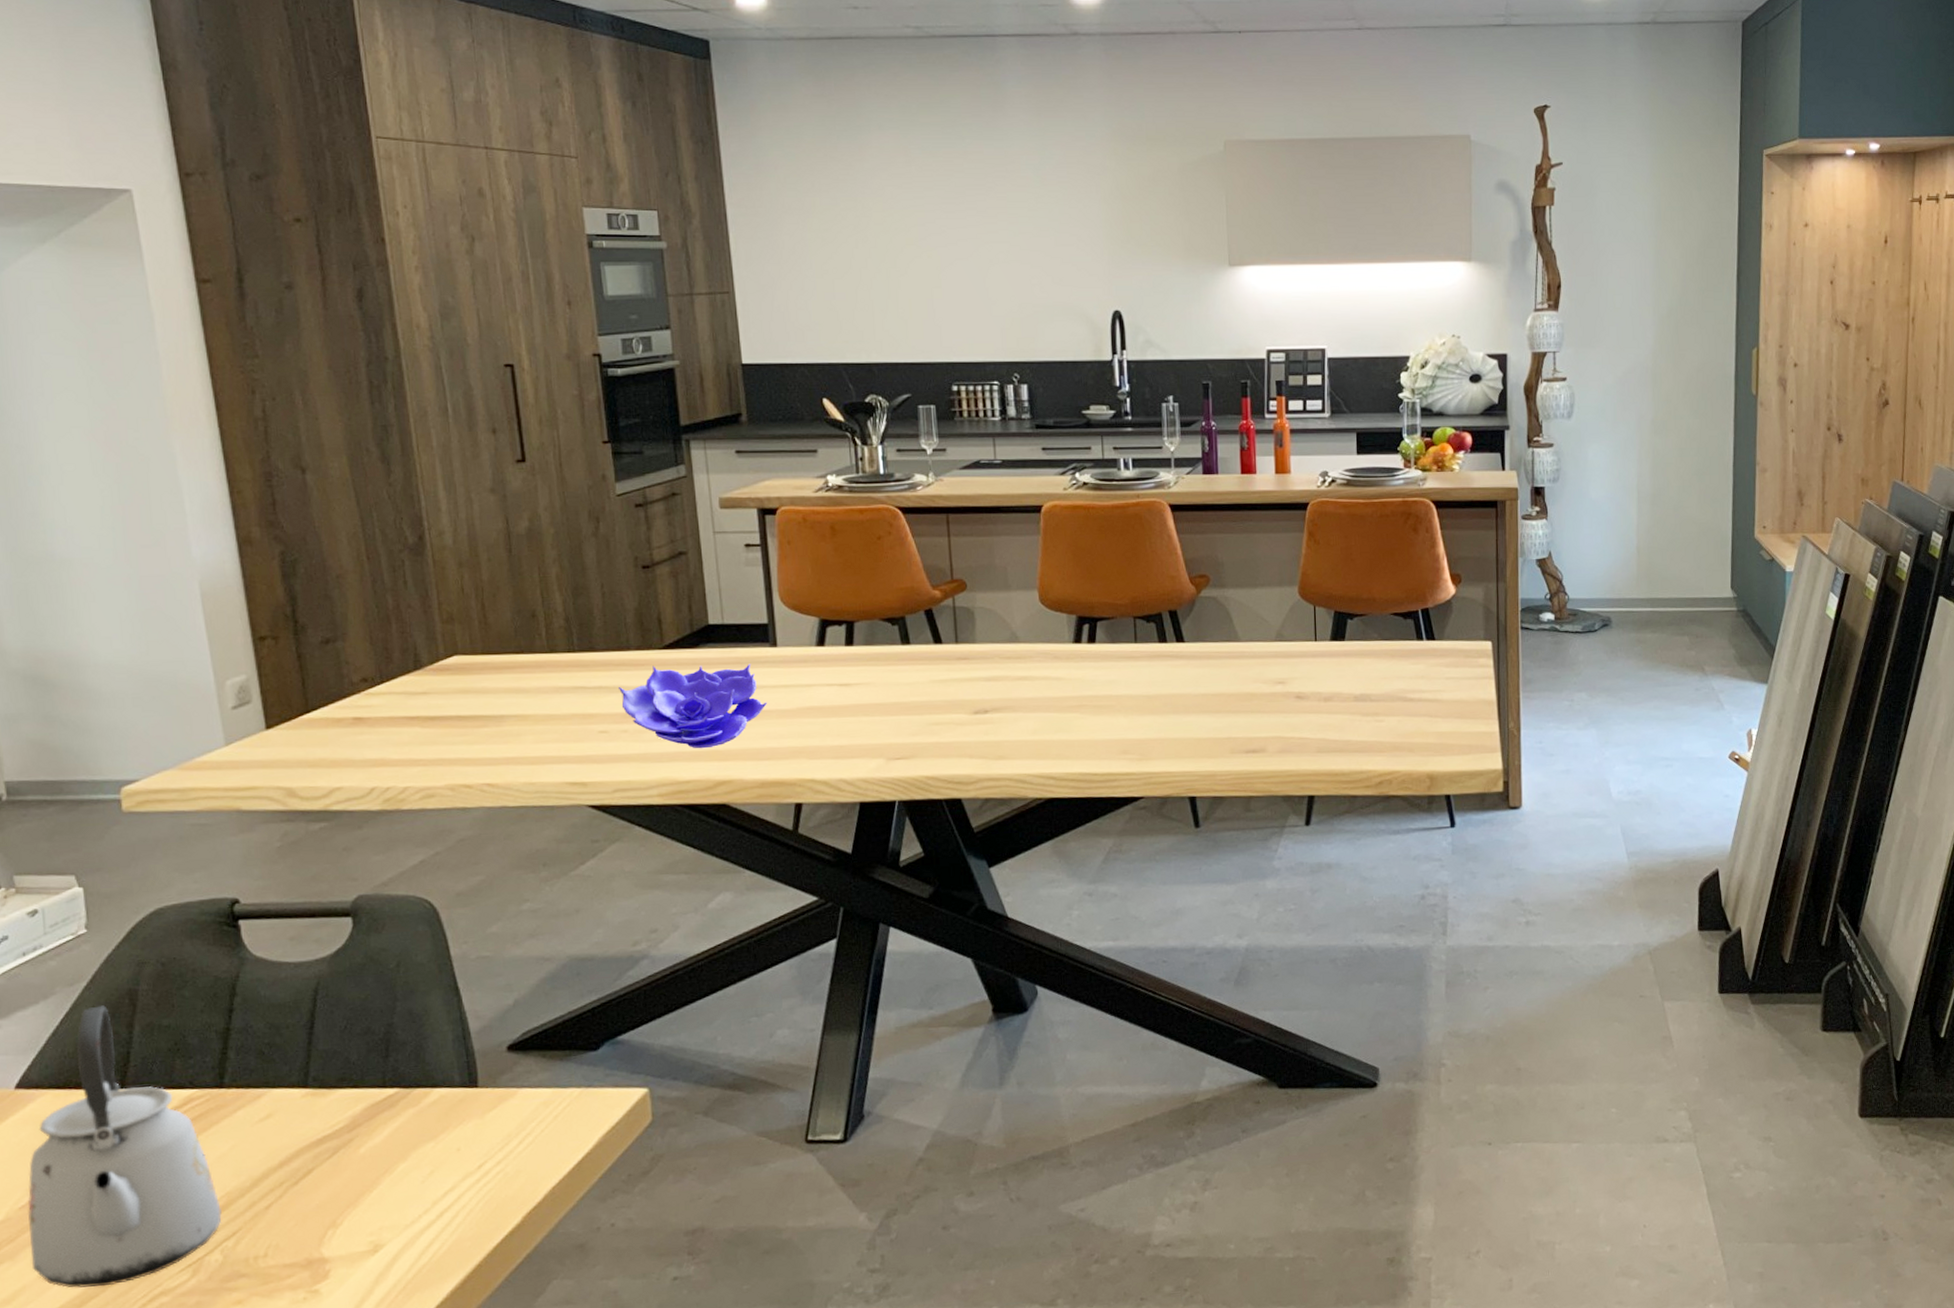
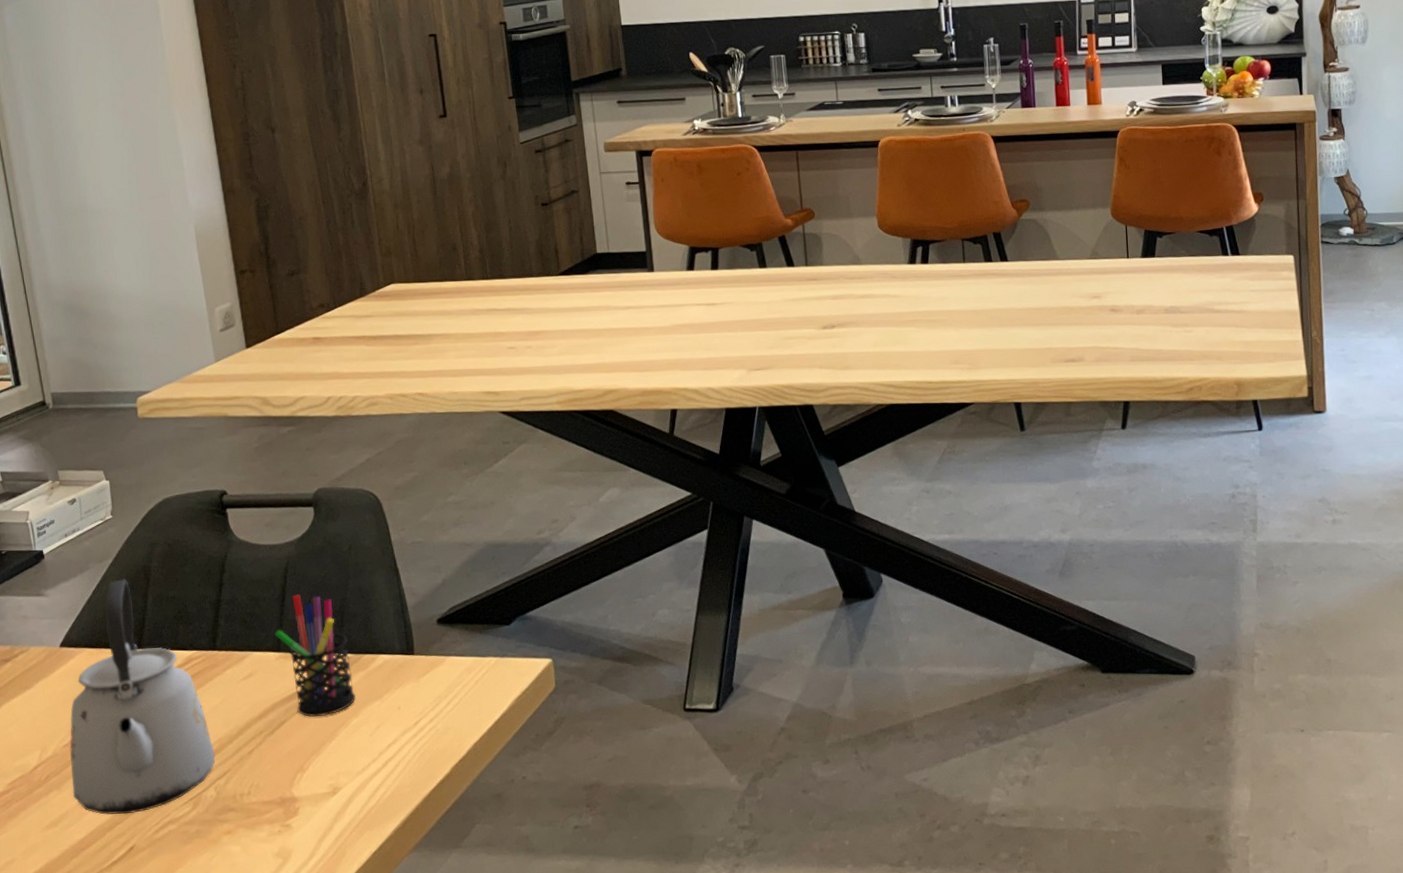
pen holder: none [300,1020,404,1163] -> present [274,594,356,717]
decorative bowl: present [619,663,767,749] -> none [524,287,646,362]

